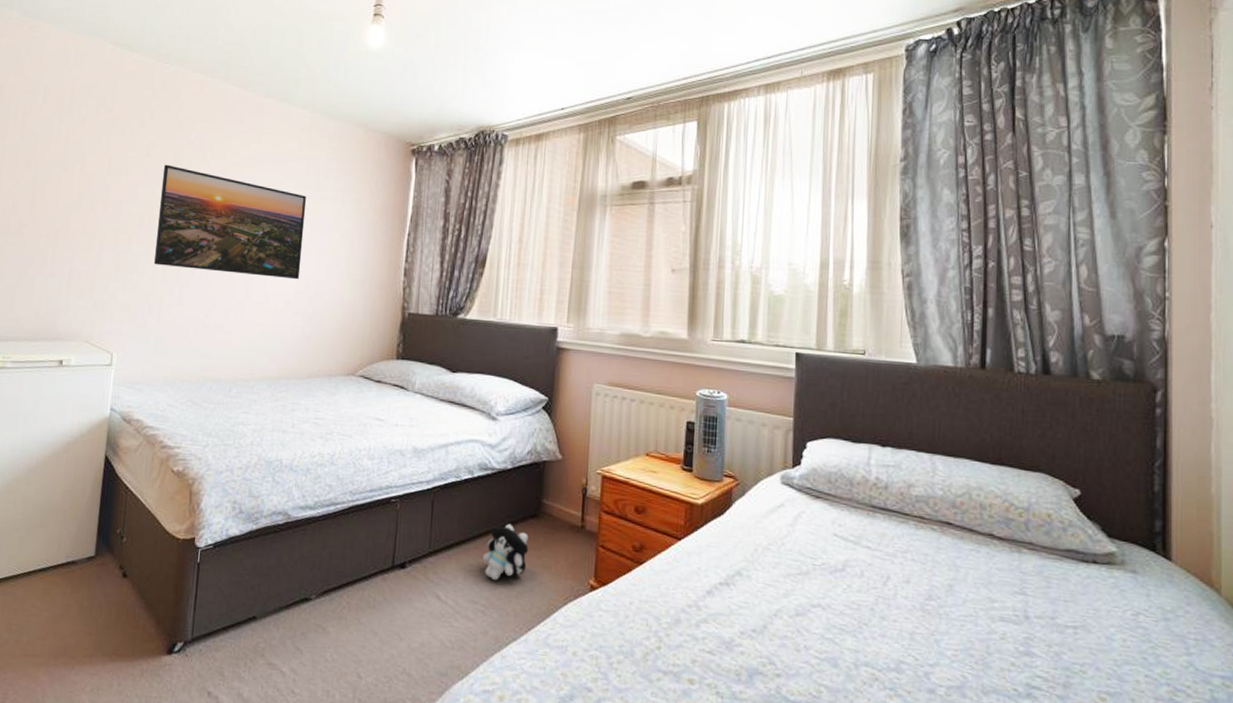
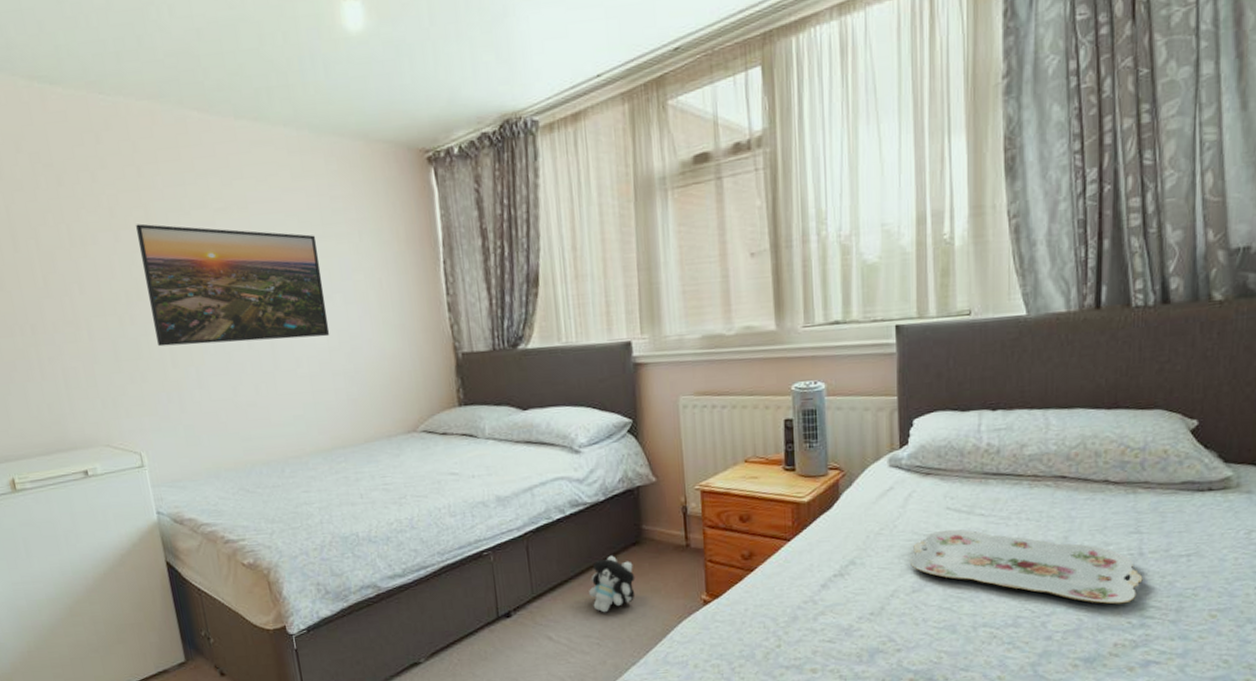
serving tray: none [794,556,1029,668] -> present [909,529,1143,604]

